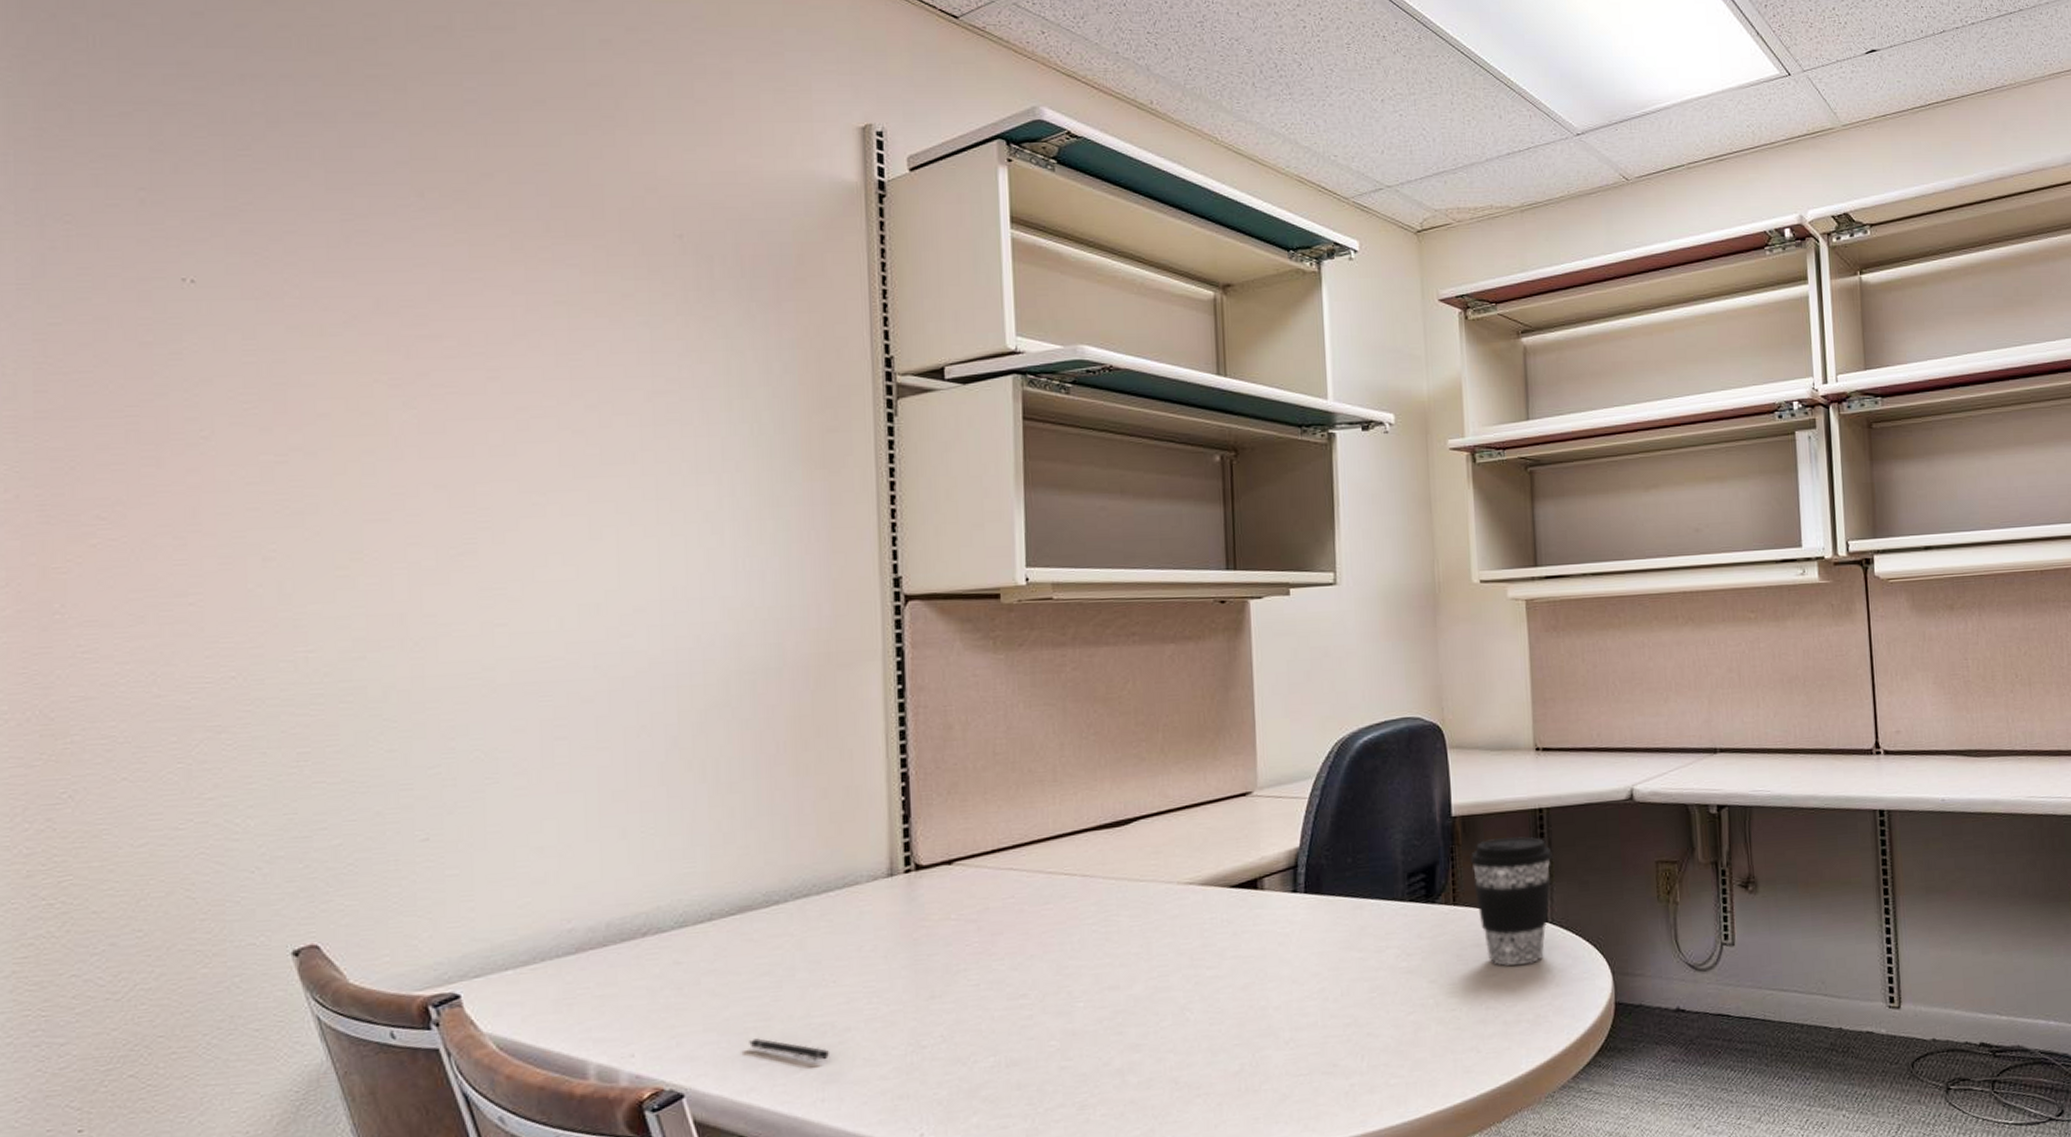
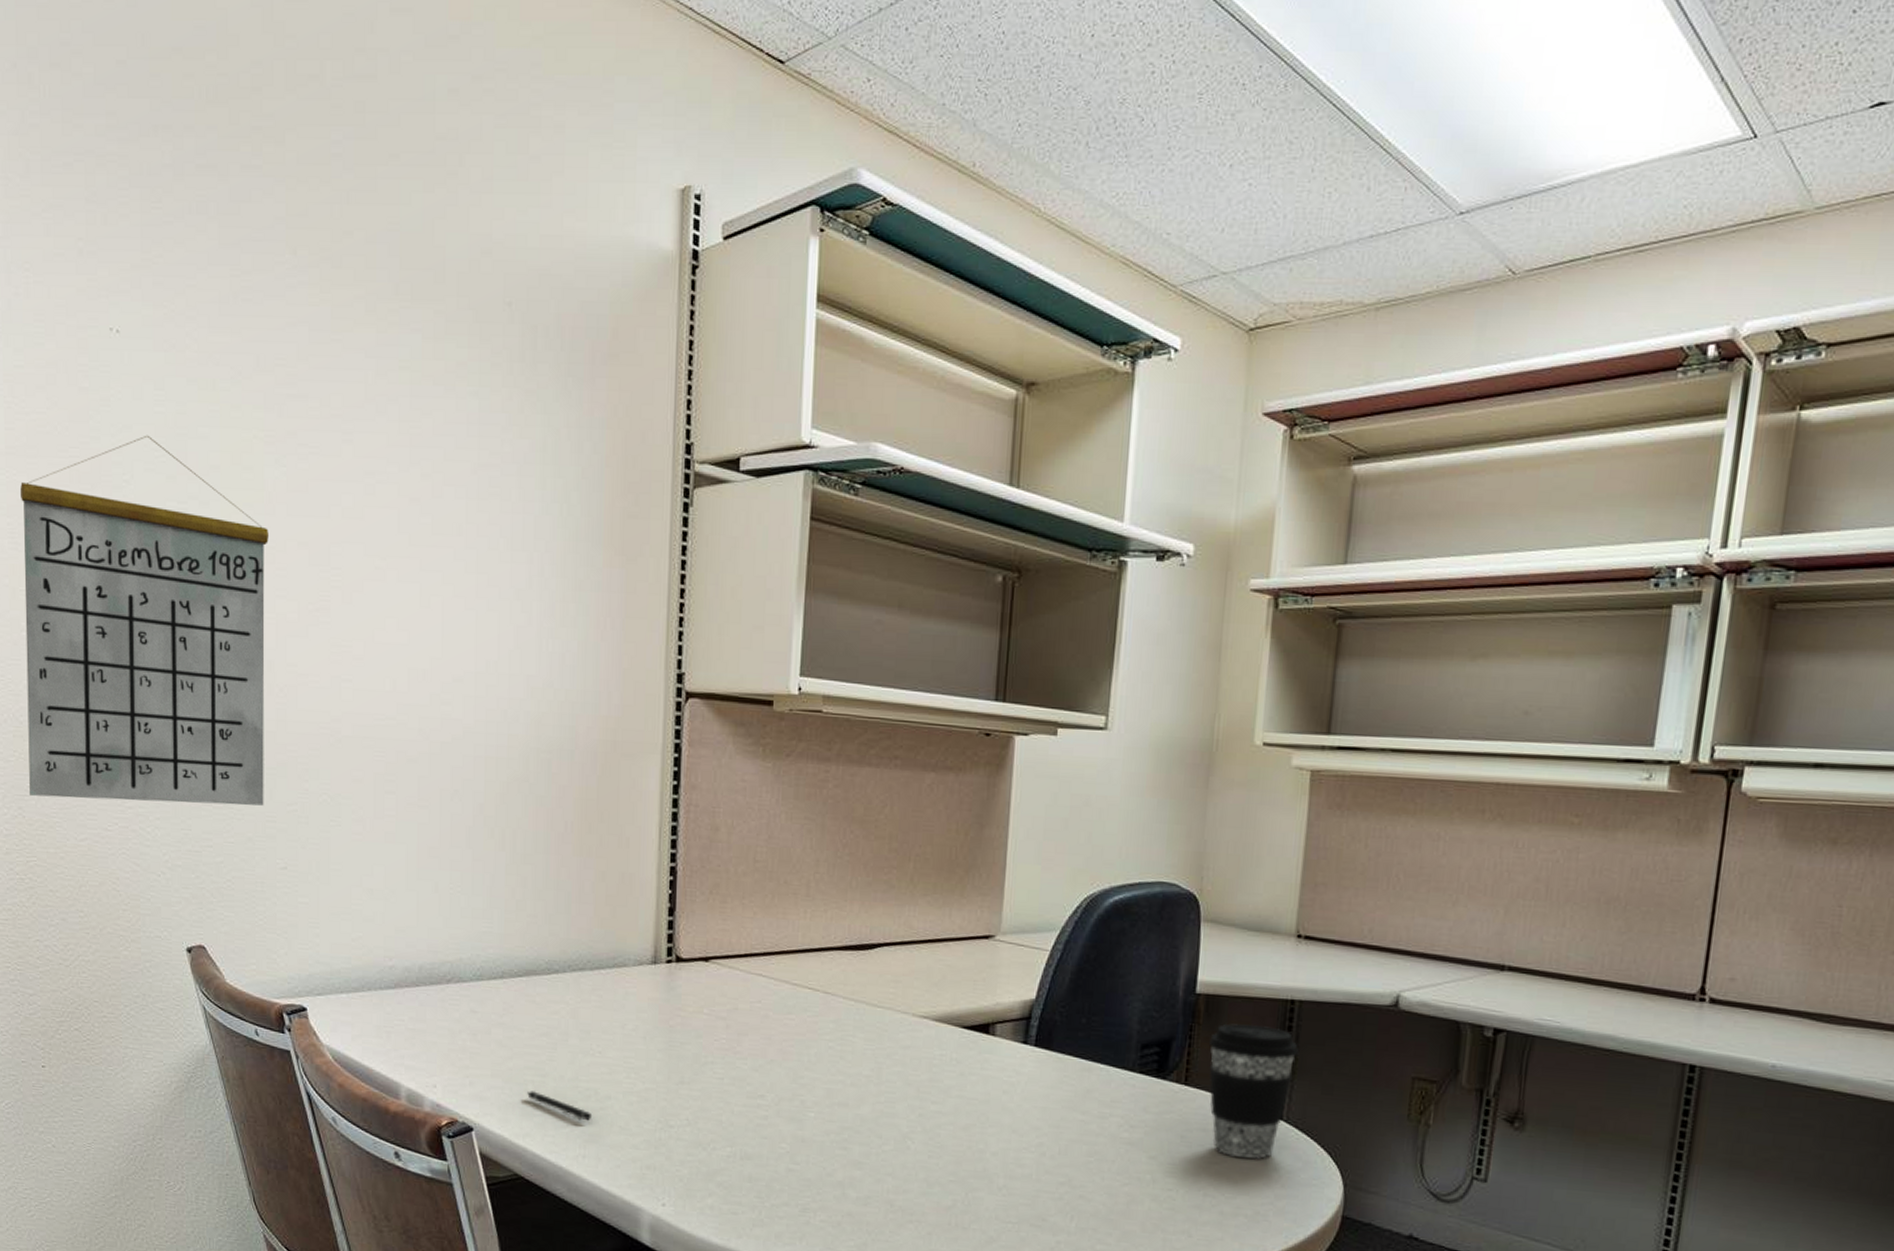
calendar: none [55,387,397,803] -> present [20,435,269,806]

